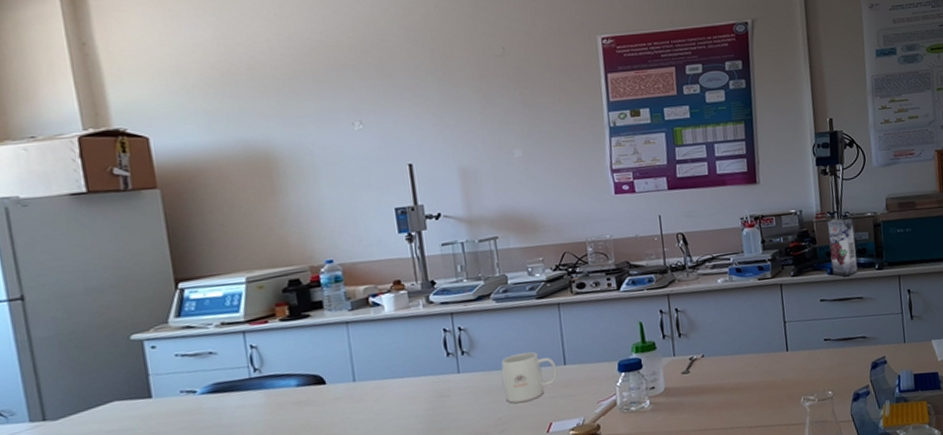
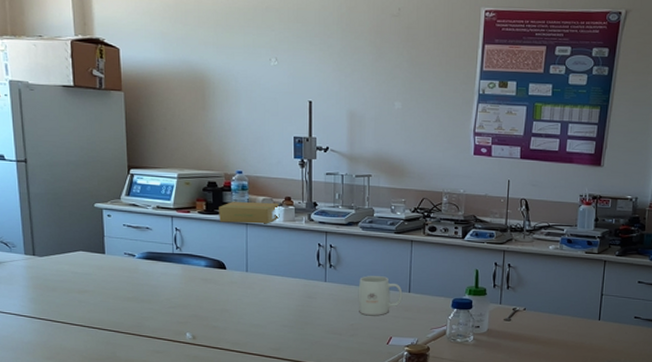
box: none [307,289,390,327] -> present [219,202,280,224]

